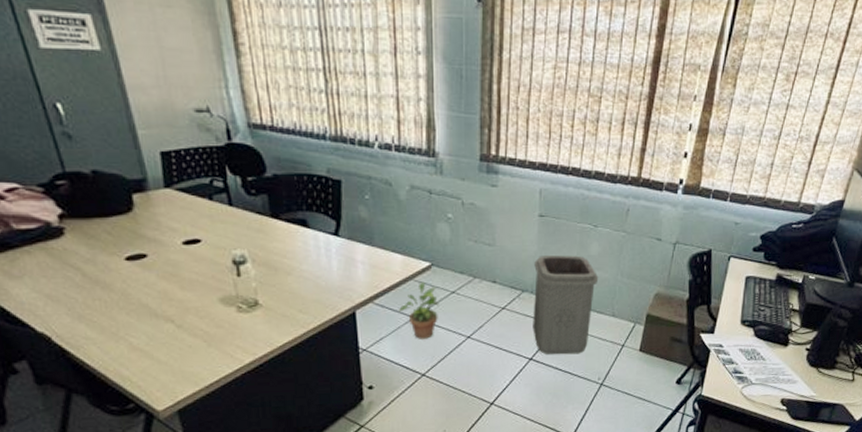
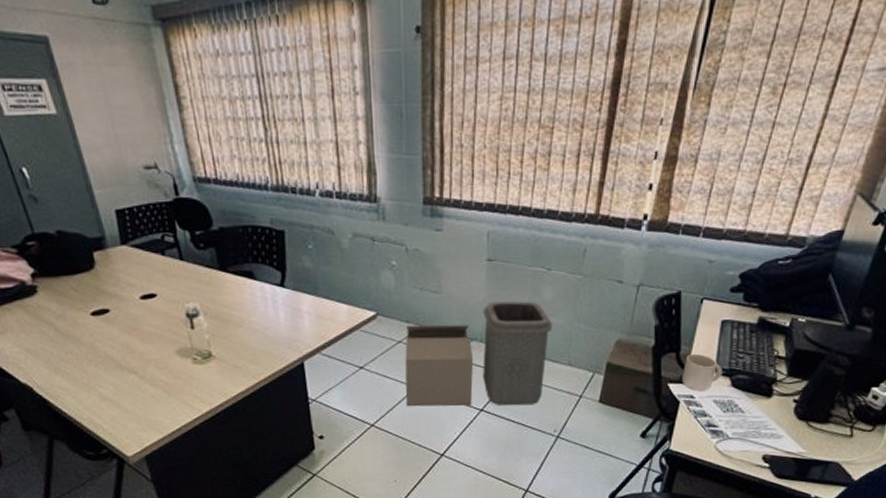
potted plant: present [398,281,439,339] -> none [345,331,386,390]
cardboard box: none [457,276,525,356] -> present [405,324,474,407]
mug: none [712,306,747,341] -> present [682,353,723,391]

